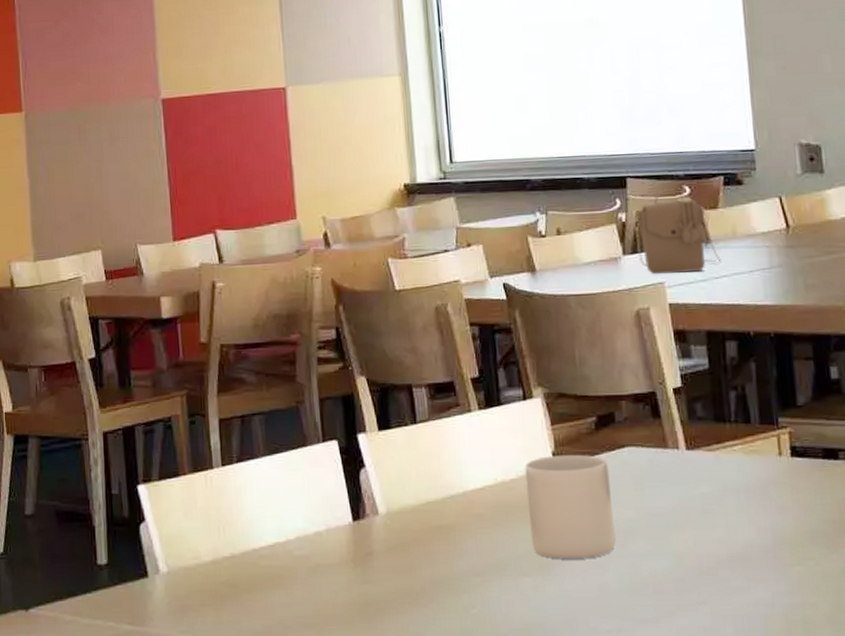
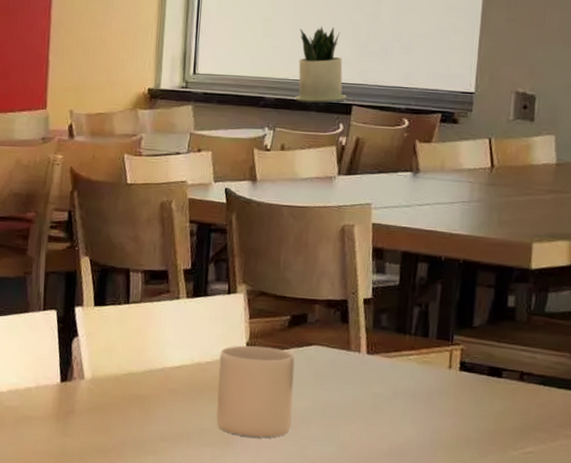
planter: none [557,96,619,182] -> present [294,26,347,104]
handbag: present [633,189,721,275] -> none [351,120,427,198]

